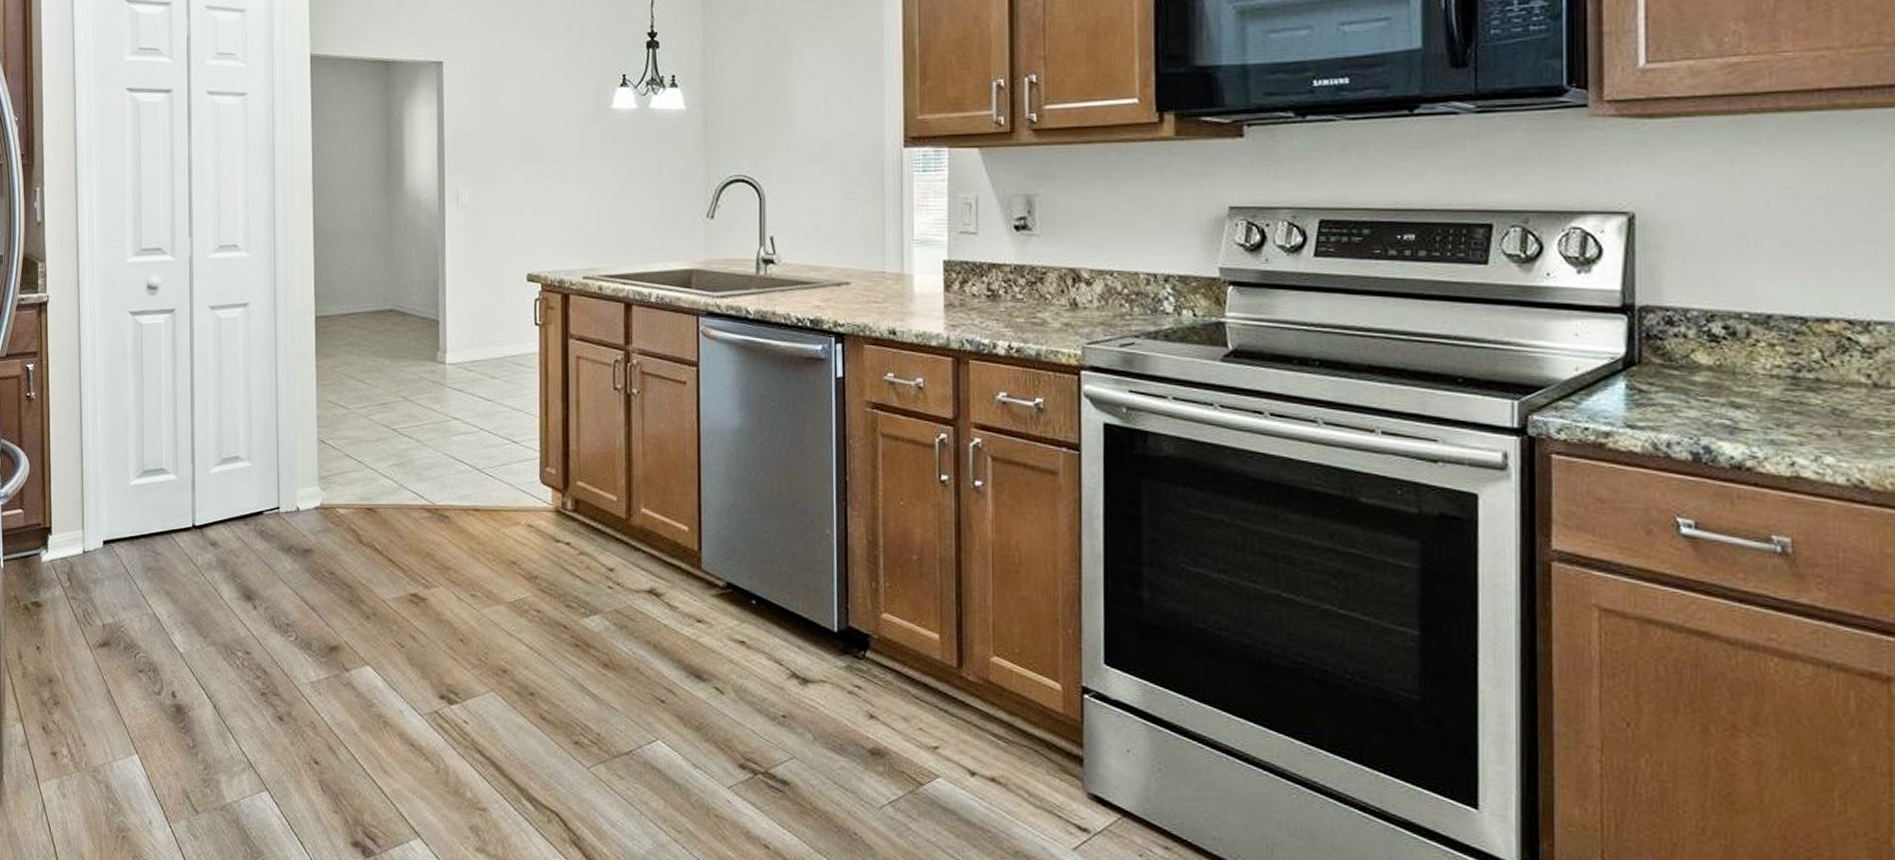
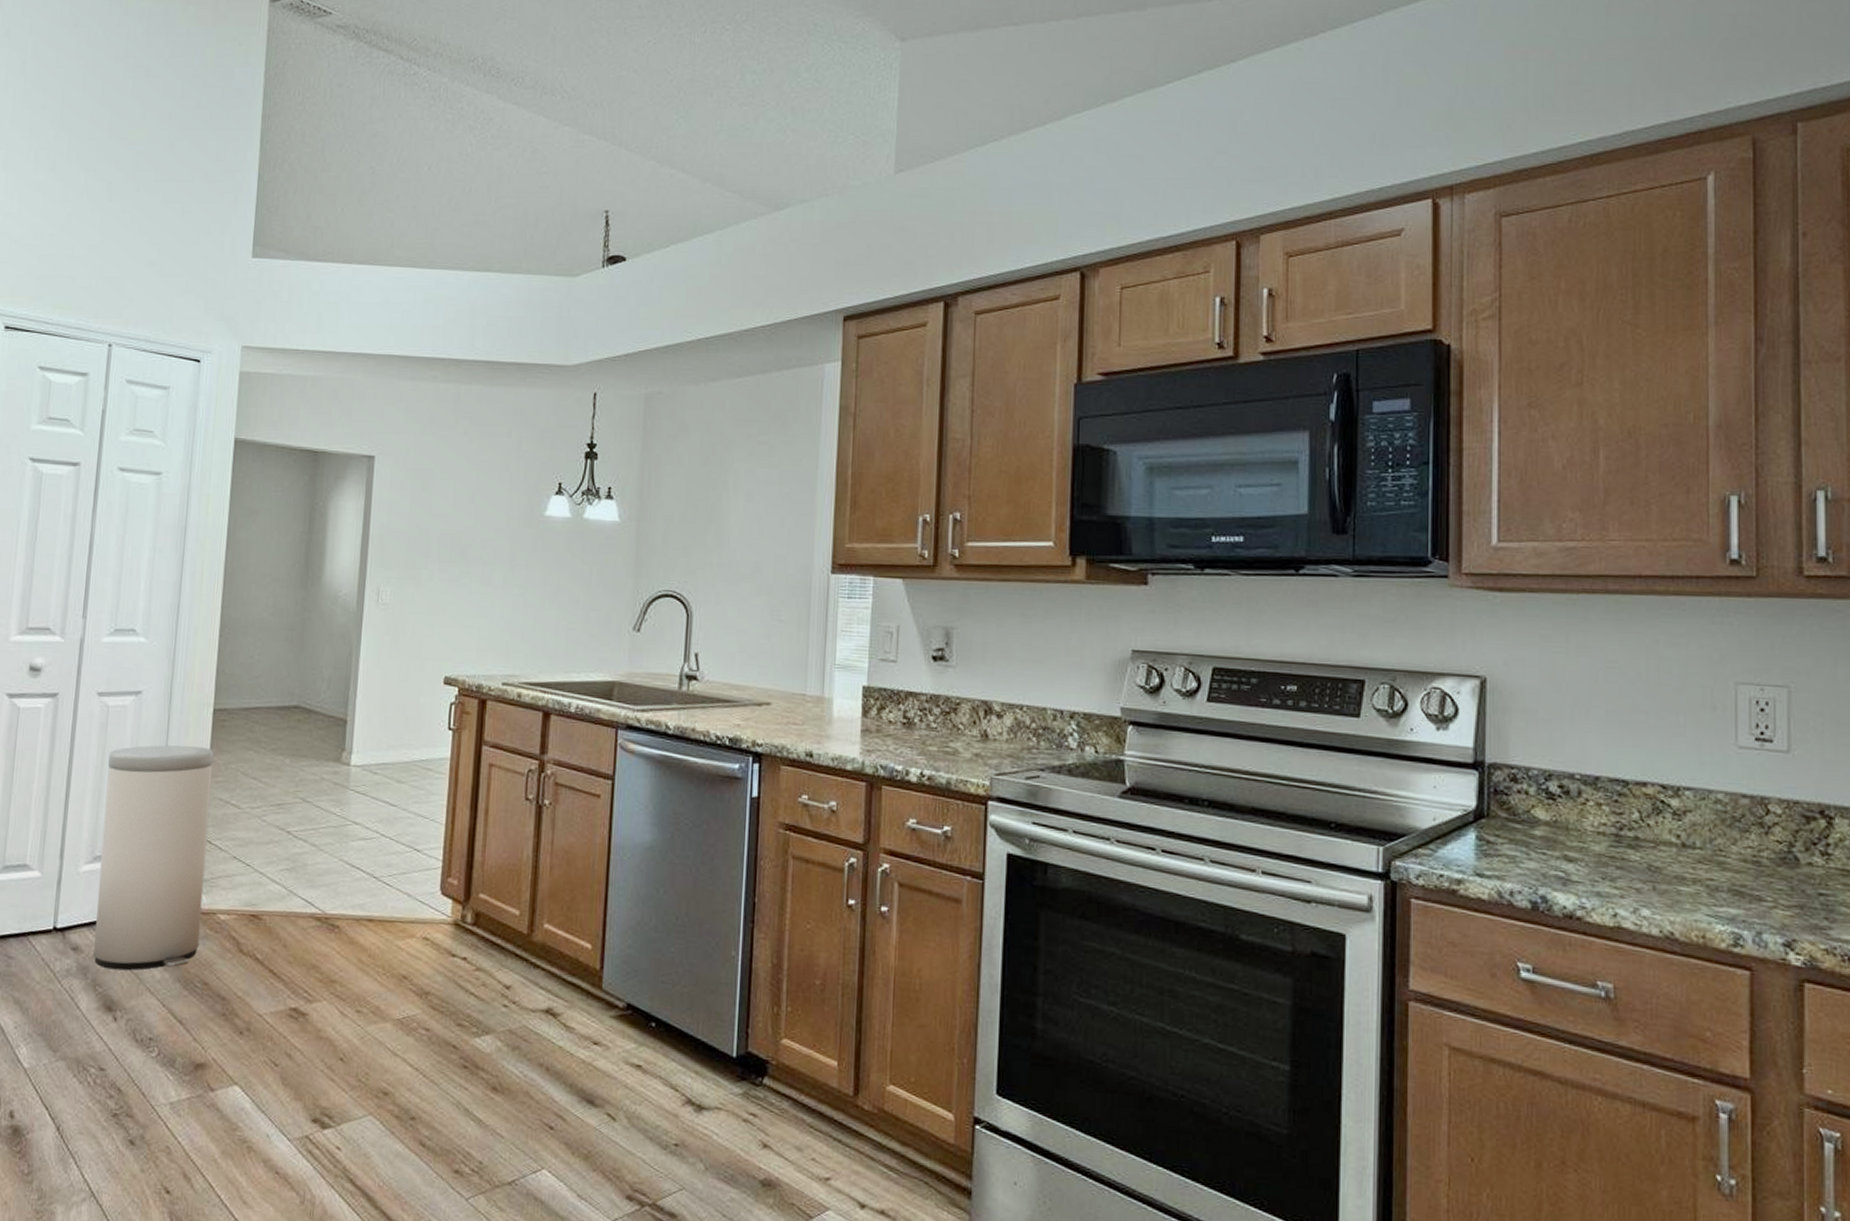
pedal bin: none [225,352,323,563] -> present [93,745,214,970]

